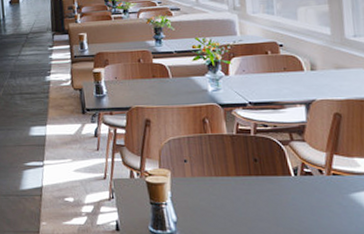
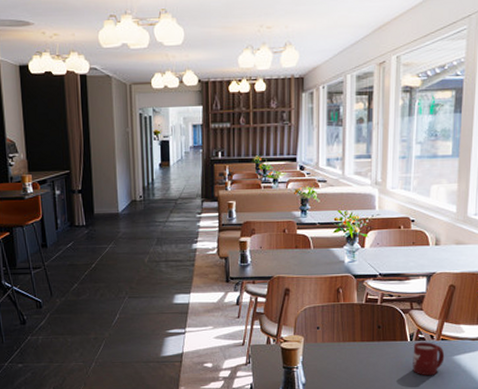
cup: none [299,177,340,216] -> present [413,342,445,376]

